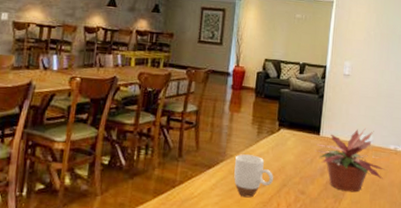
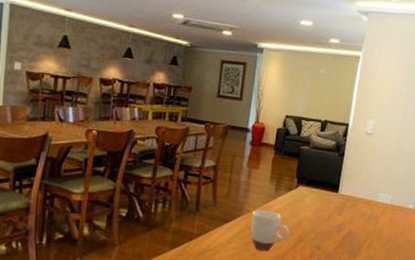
potted plant: present [315,128,387,193] -> none [332,187,404,249]

